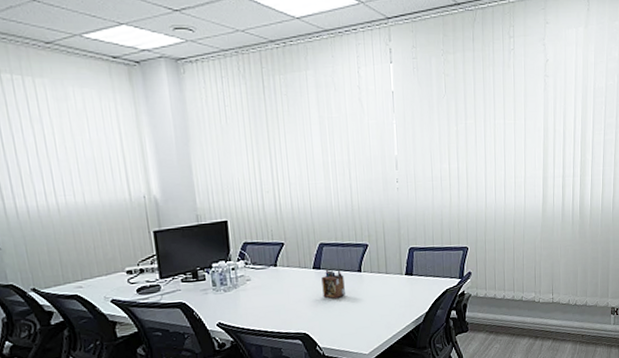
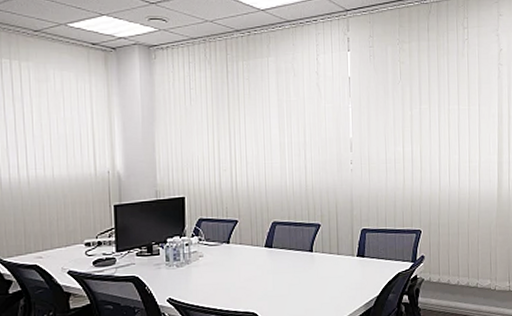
desk organizer: present [321,268,345,299] -> none [273,247,296,278]

